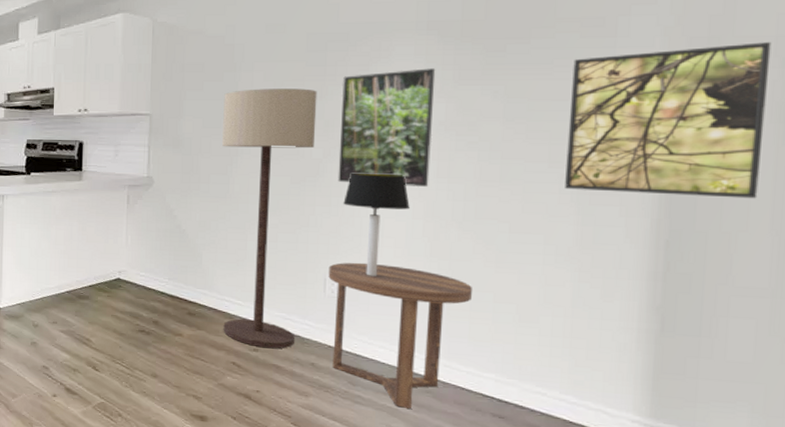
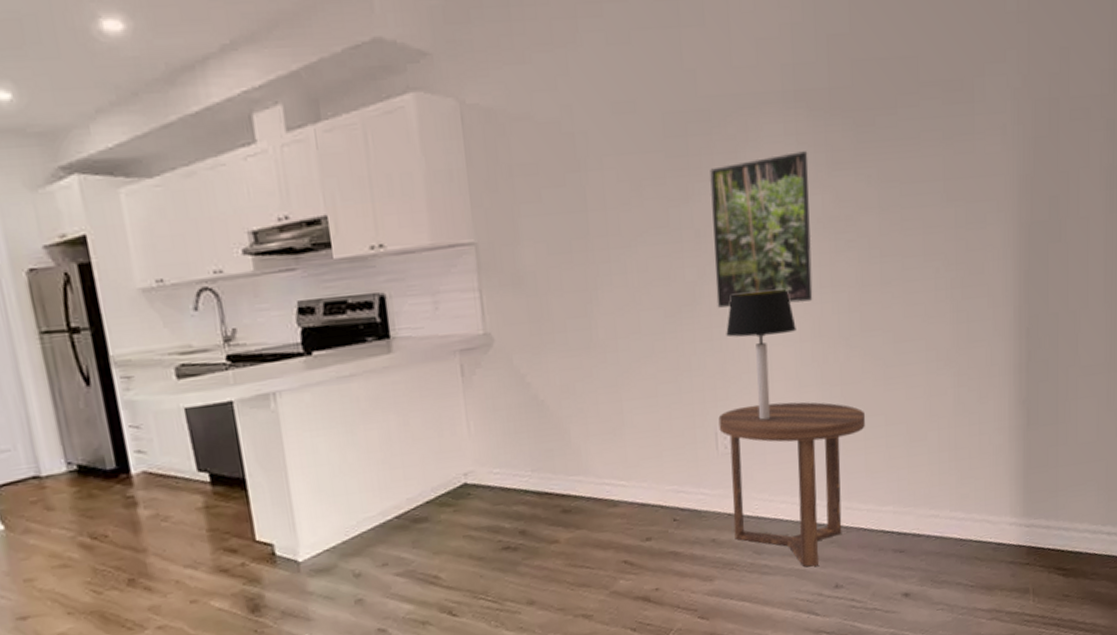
floor lamp: present [222,88,318,349] -> none [570,188,691,535]
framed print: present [565,42,772,199] -> none [938,102,1098,285]

